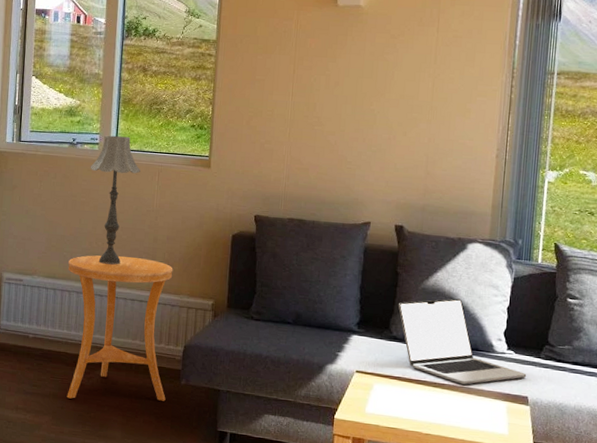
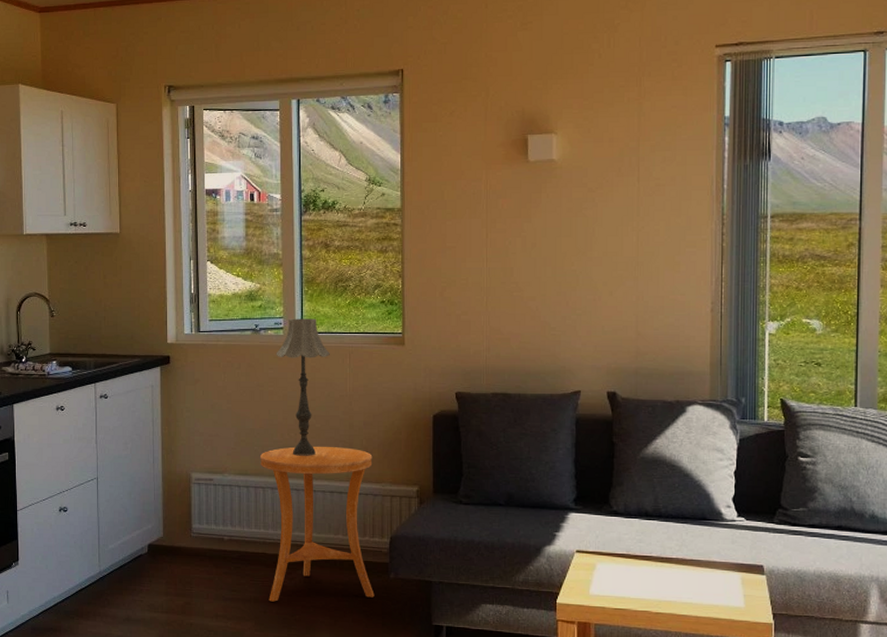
laptop: present [398,298,527,385] -> none [617,466,760,557]

